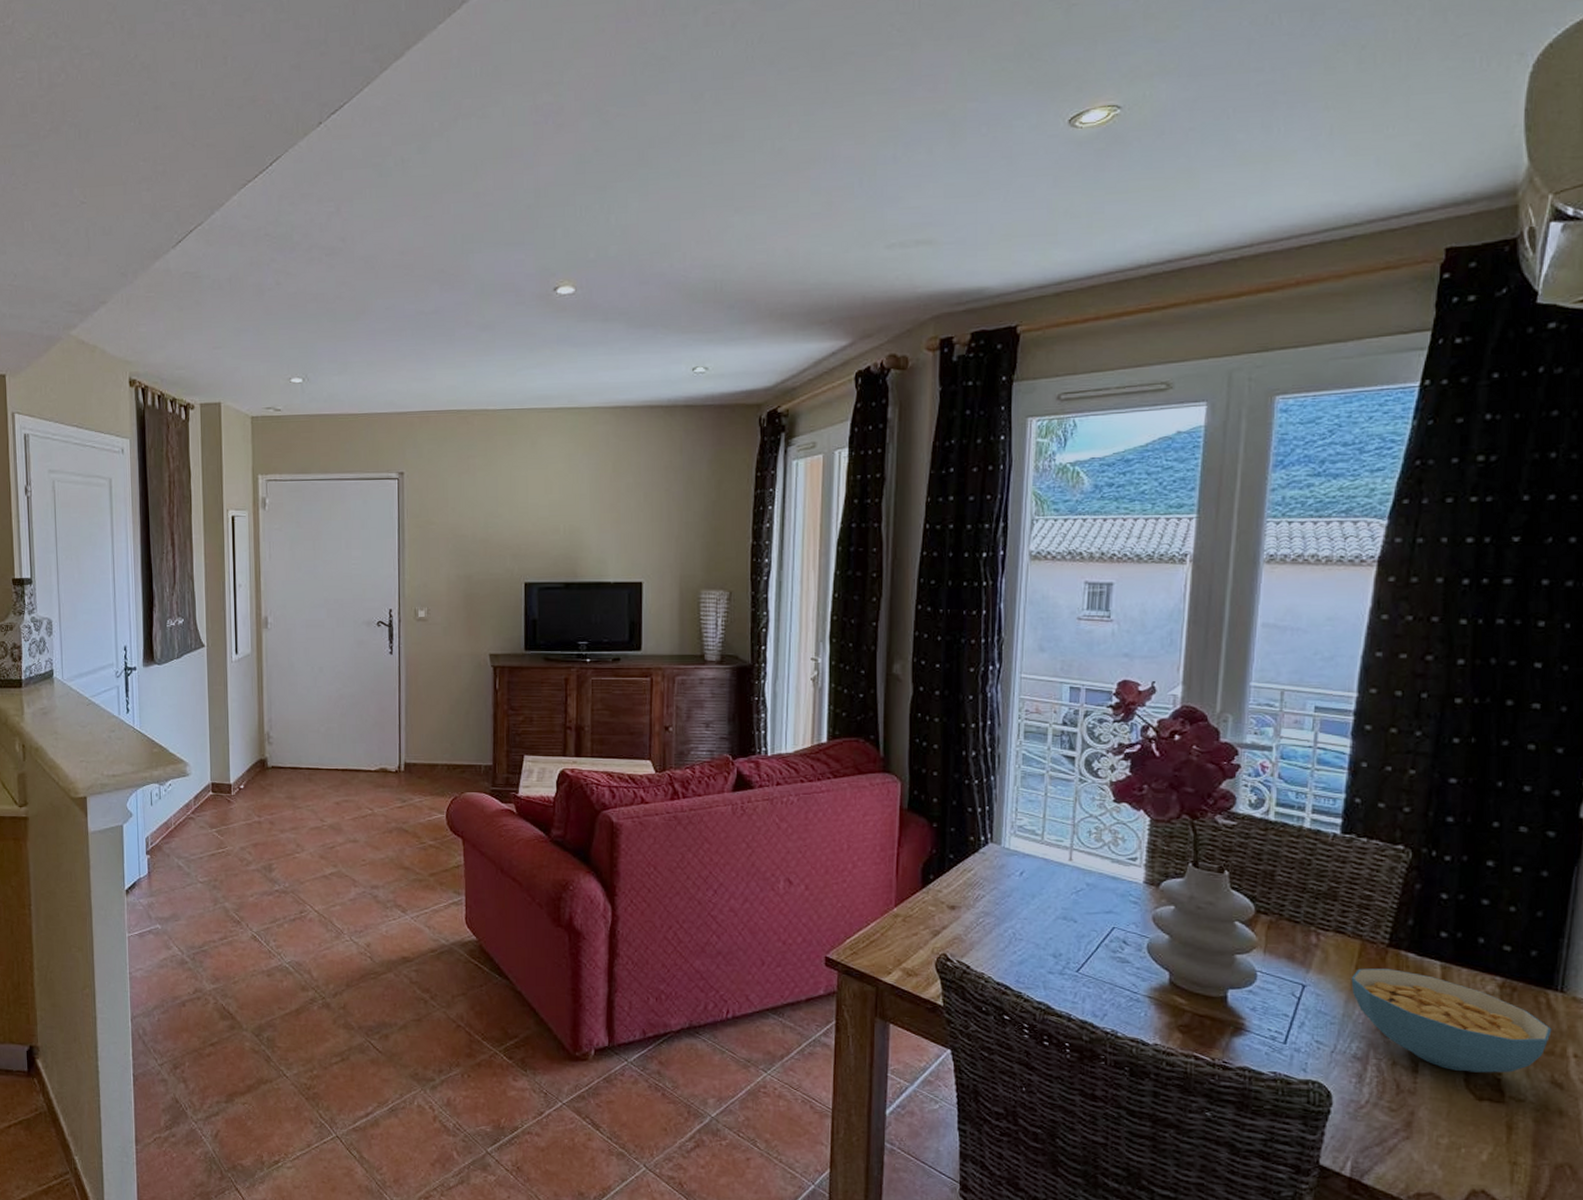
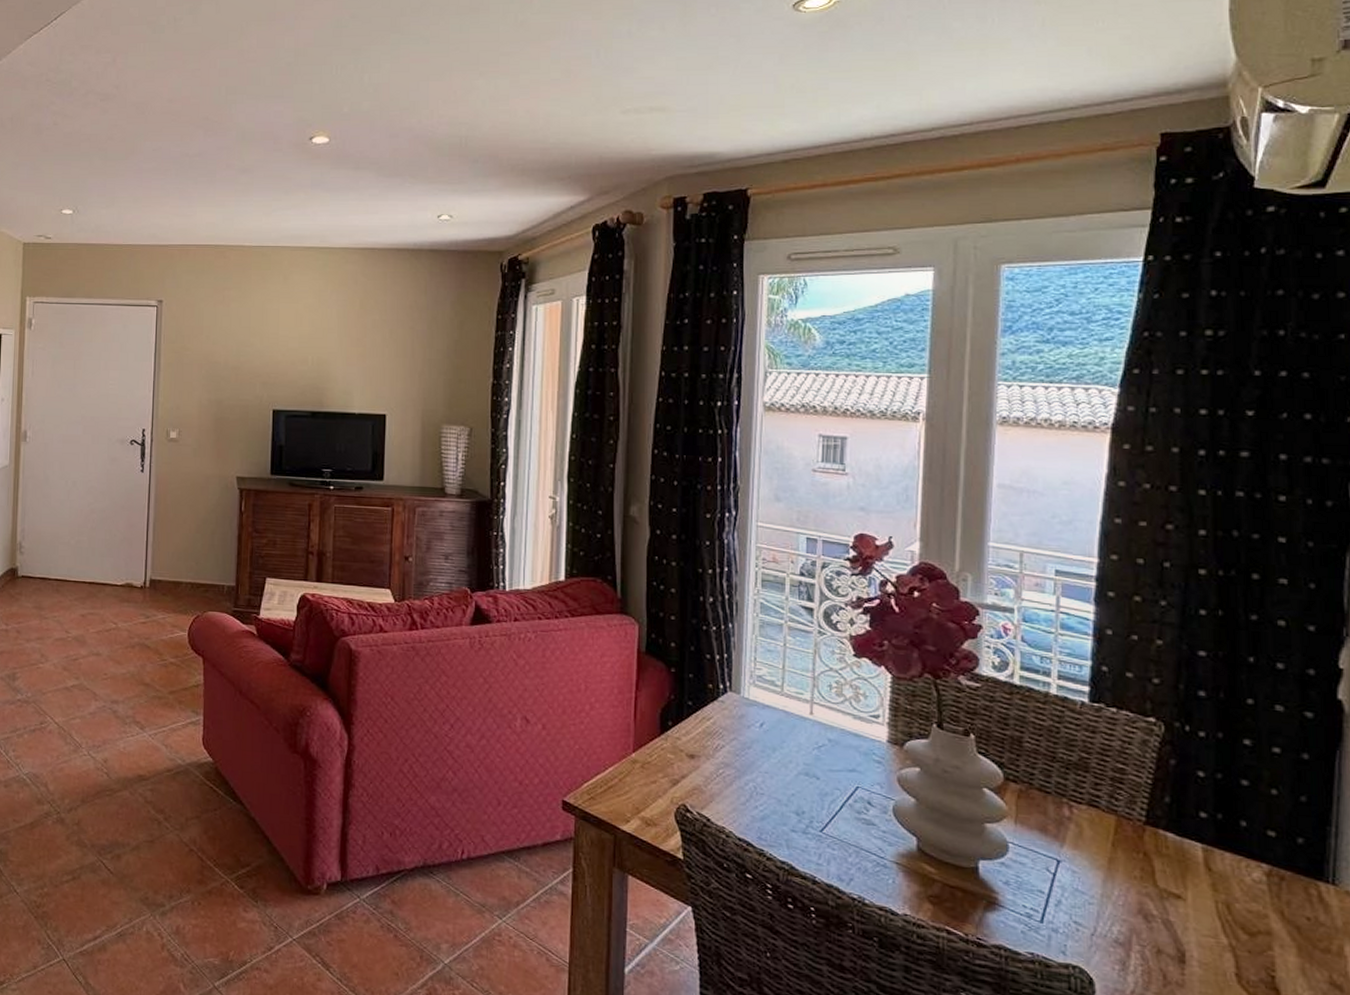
cereal bowl: present [1351,968,1552,1073] -> none [1108,846,1326,970]

